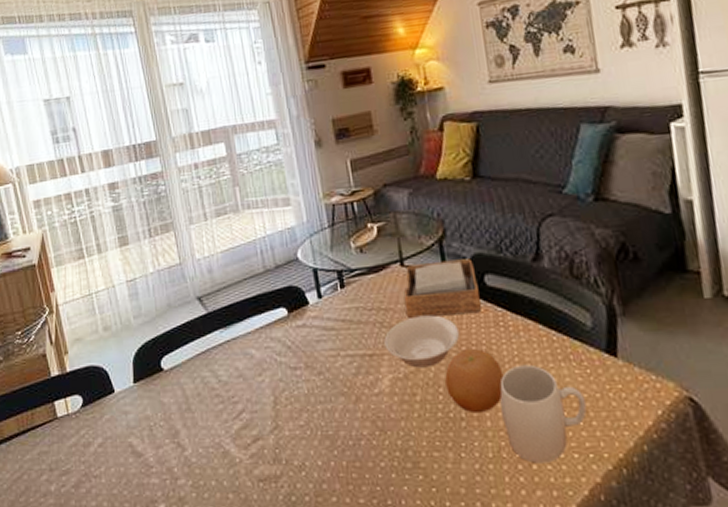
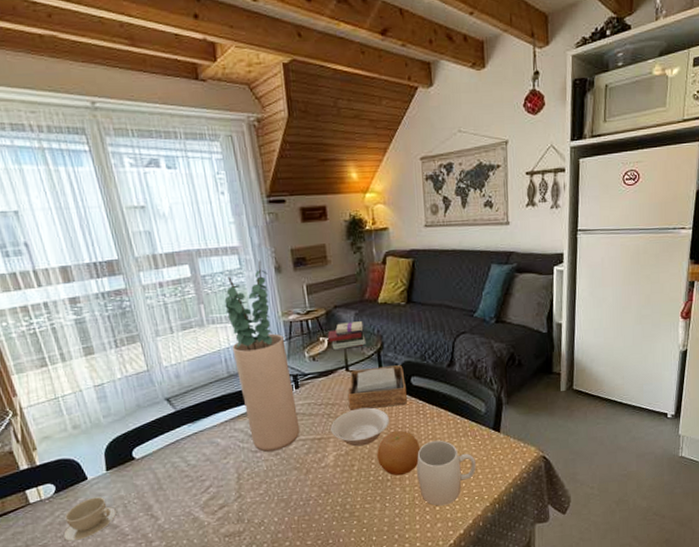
teacup: none [87,415,141,469] -> present [63,496,117,542]
vase: none [260,133,347,369] -> present [224,260,300,452]
books: none [377,202,424,239] -> present [328,321,366,350]

